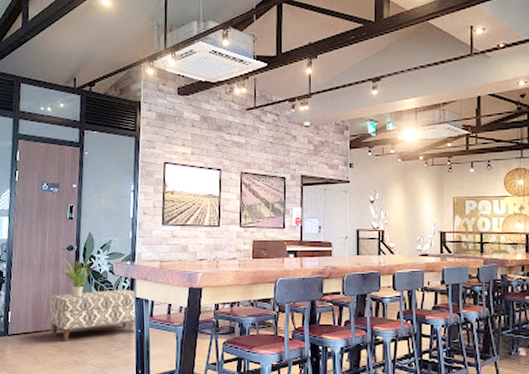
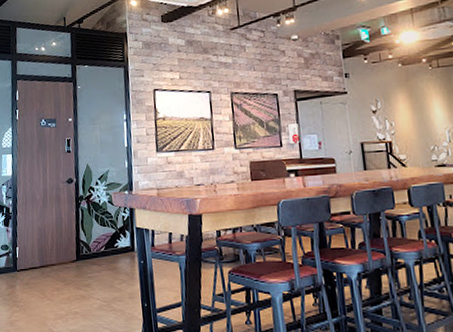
bench: present [50,289,137,343] -> none [54,219,139,277]
potted plant: present [61,260,92,298] -> none [63,193,92,231]

